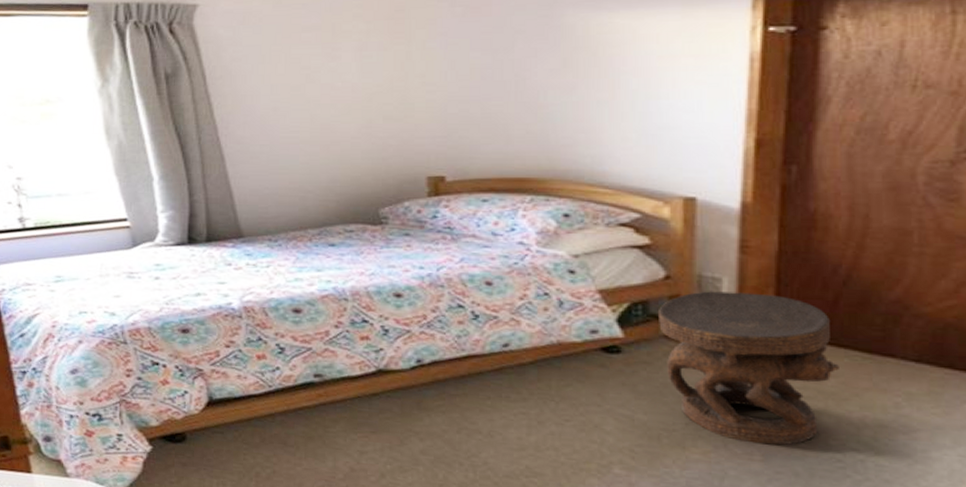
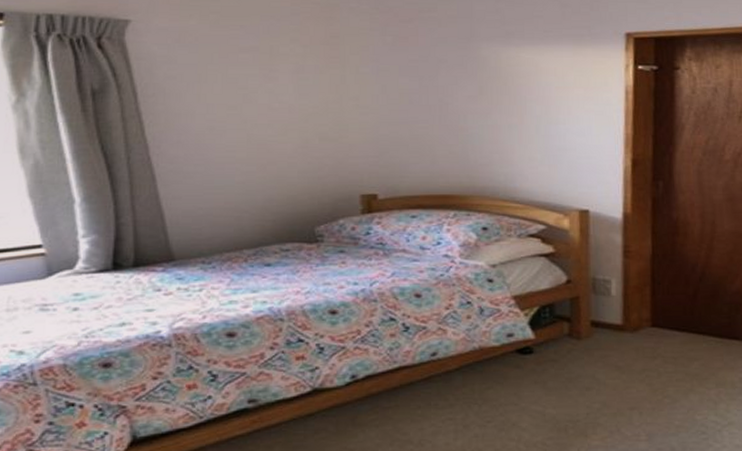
side table: present [659,291,839,446] -> none [562,291,700,425]

